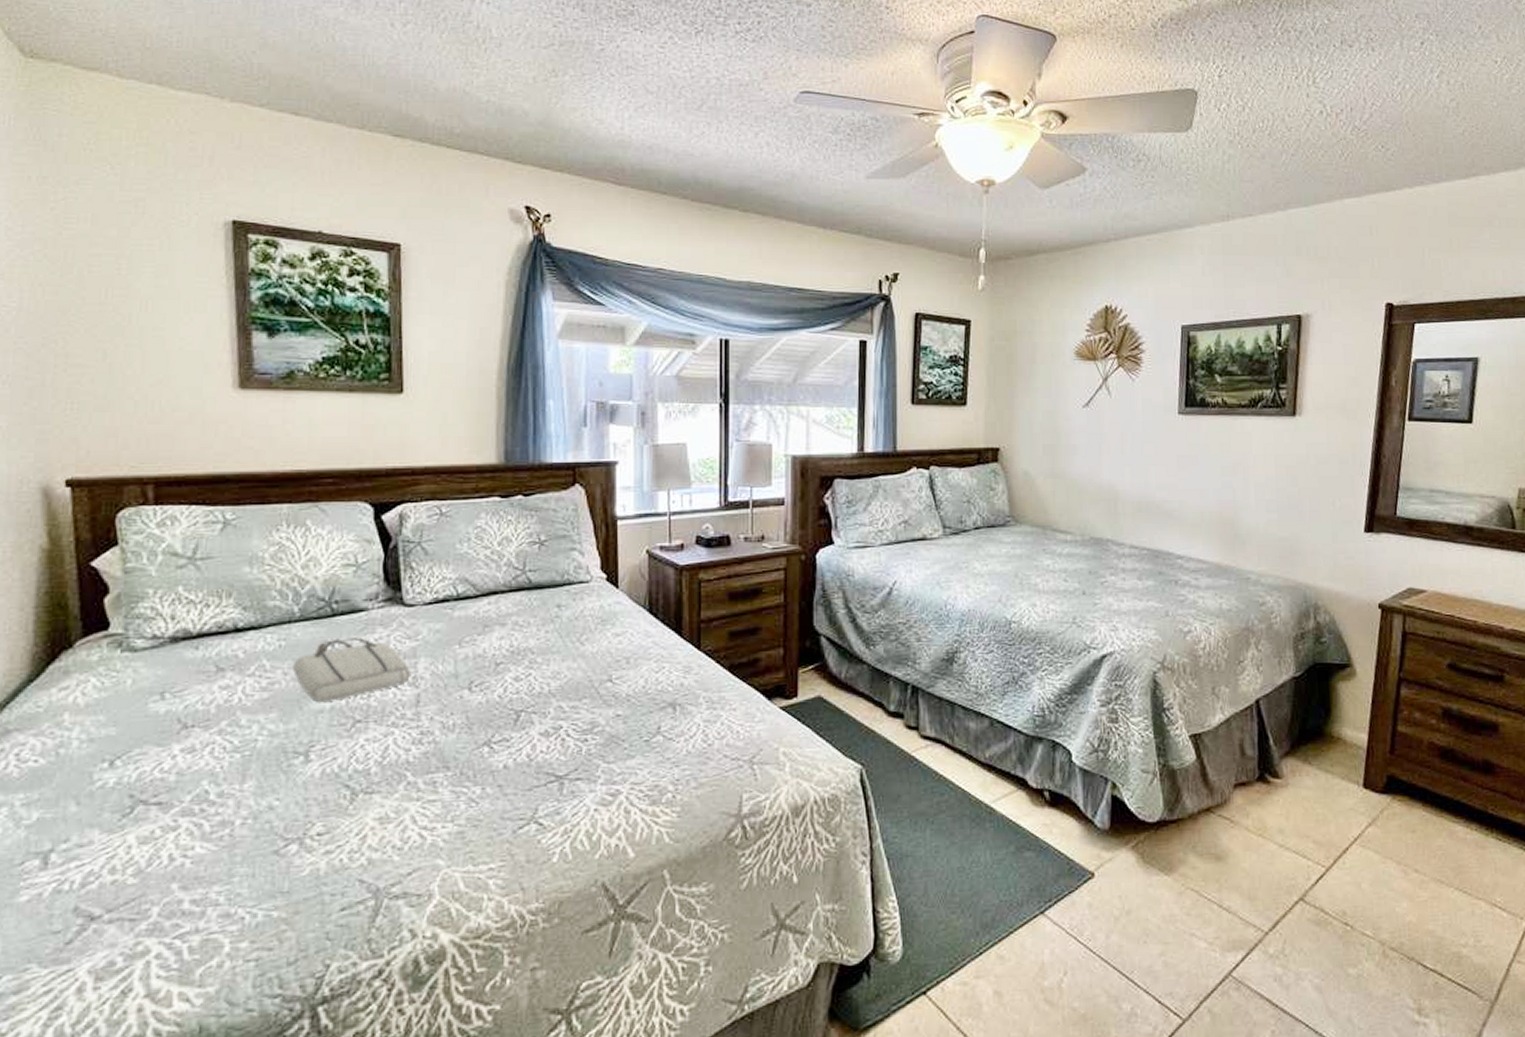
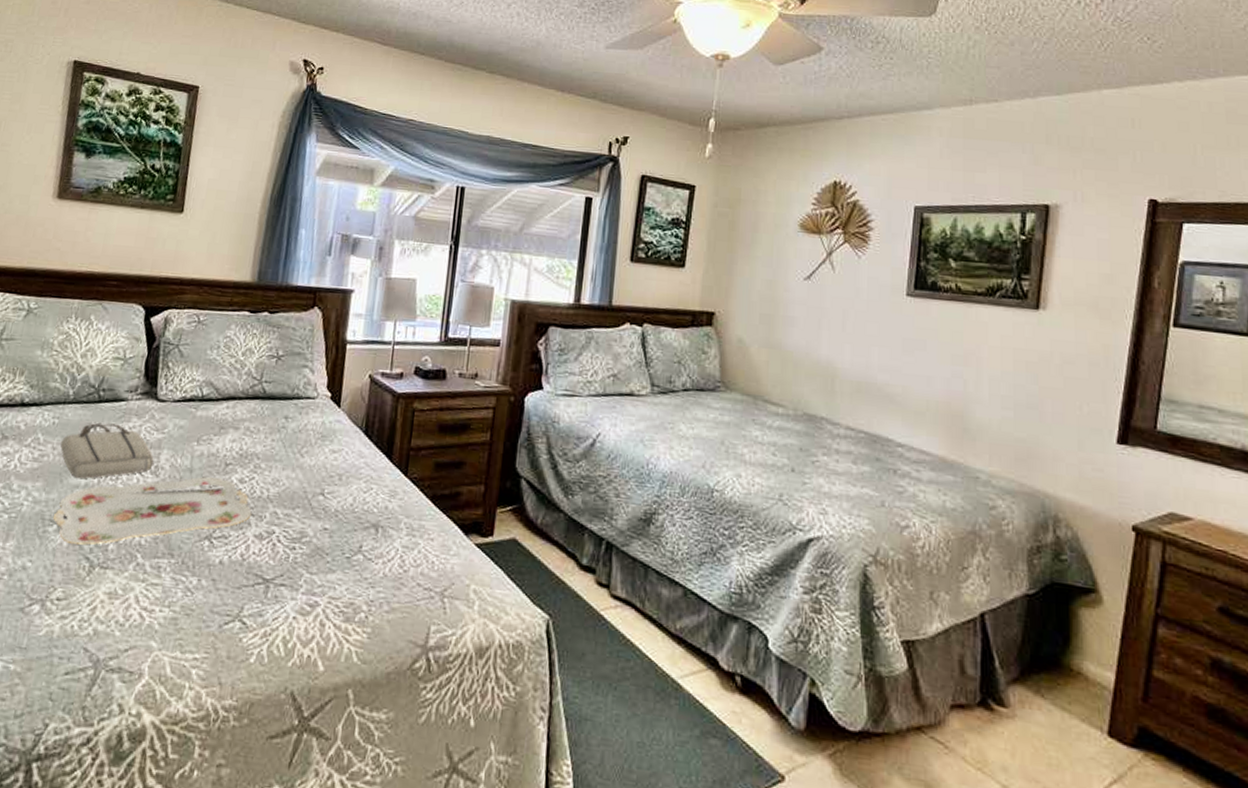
serving tray: none [297,680,534,773] -> present [52,477,252,545]

